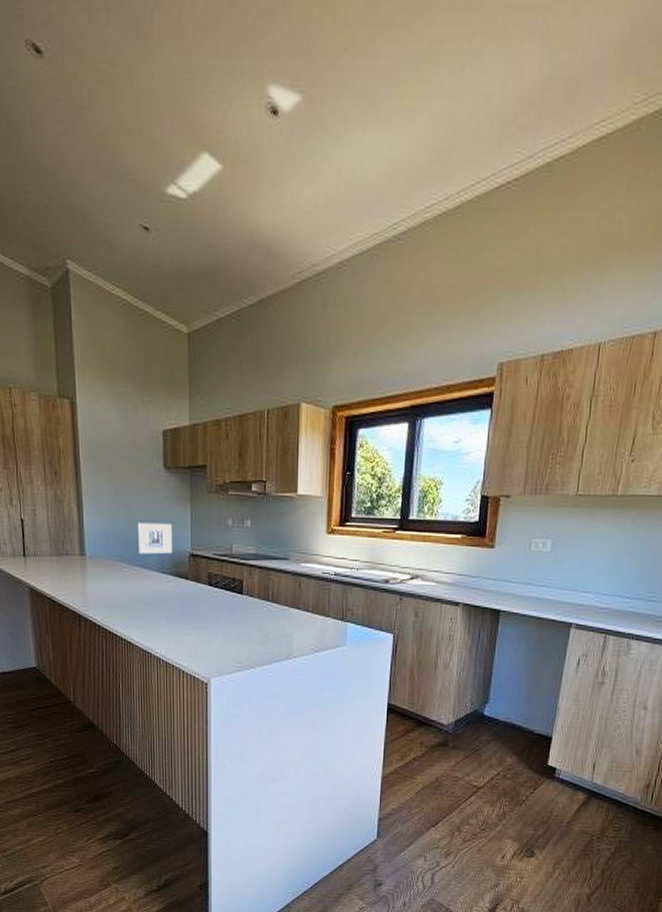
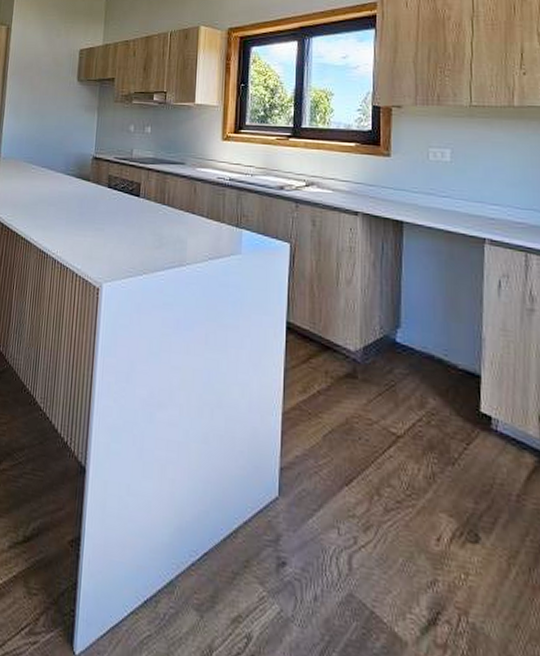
wall art: present [137,522,173,555] -> none [46,128,79,157]

